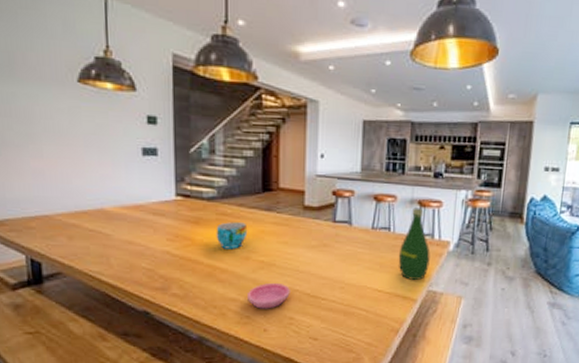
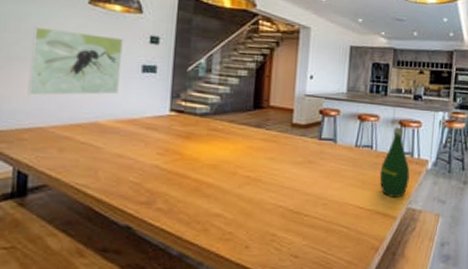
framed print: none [24,109,121,183] -> present [27,26,123,96]
cup: present [216,222,248,249] -> none [205,137,237,164]
saucer: present [248,283,290,309] -> none [231,199,274,225]

